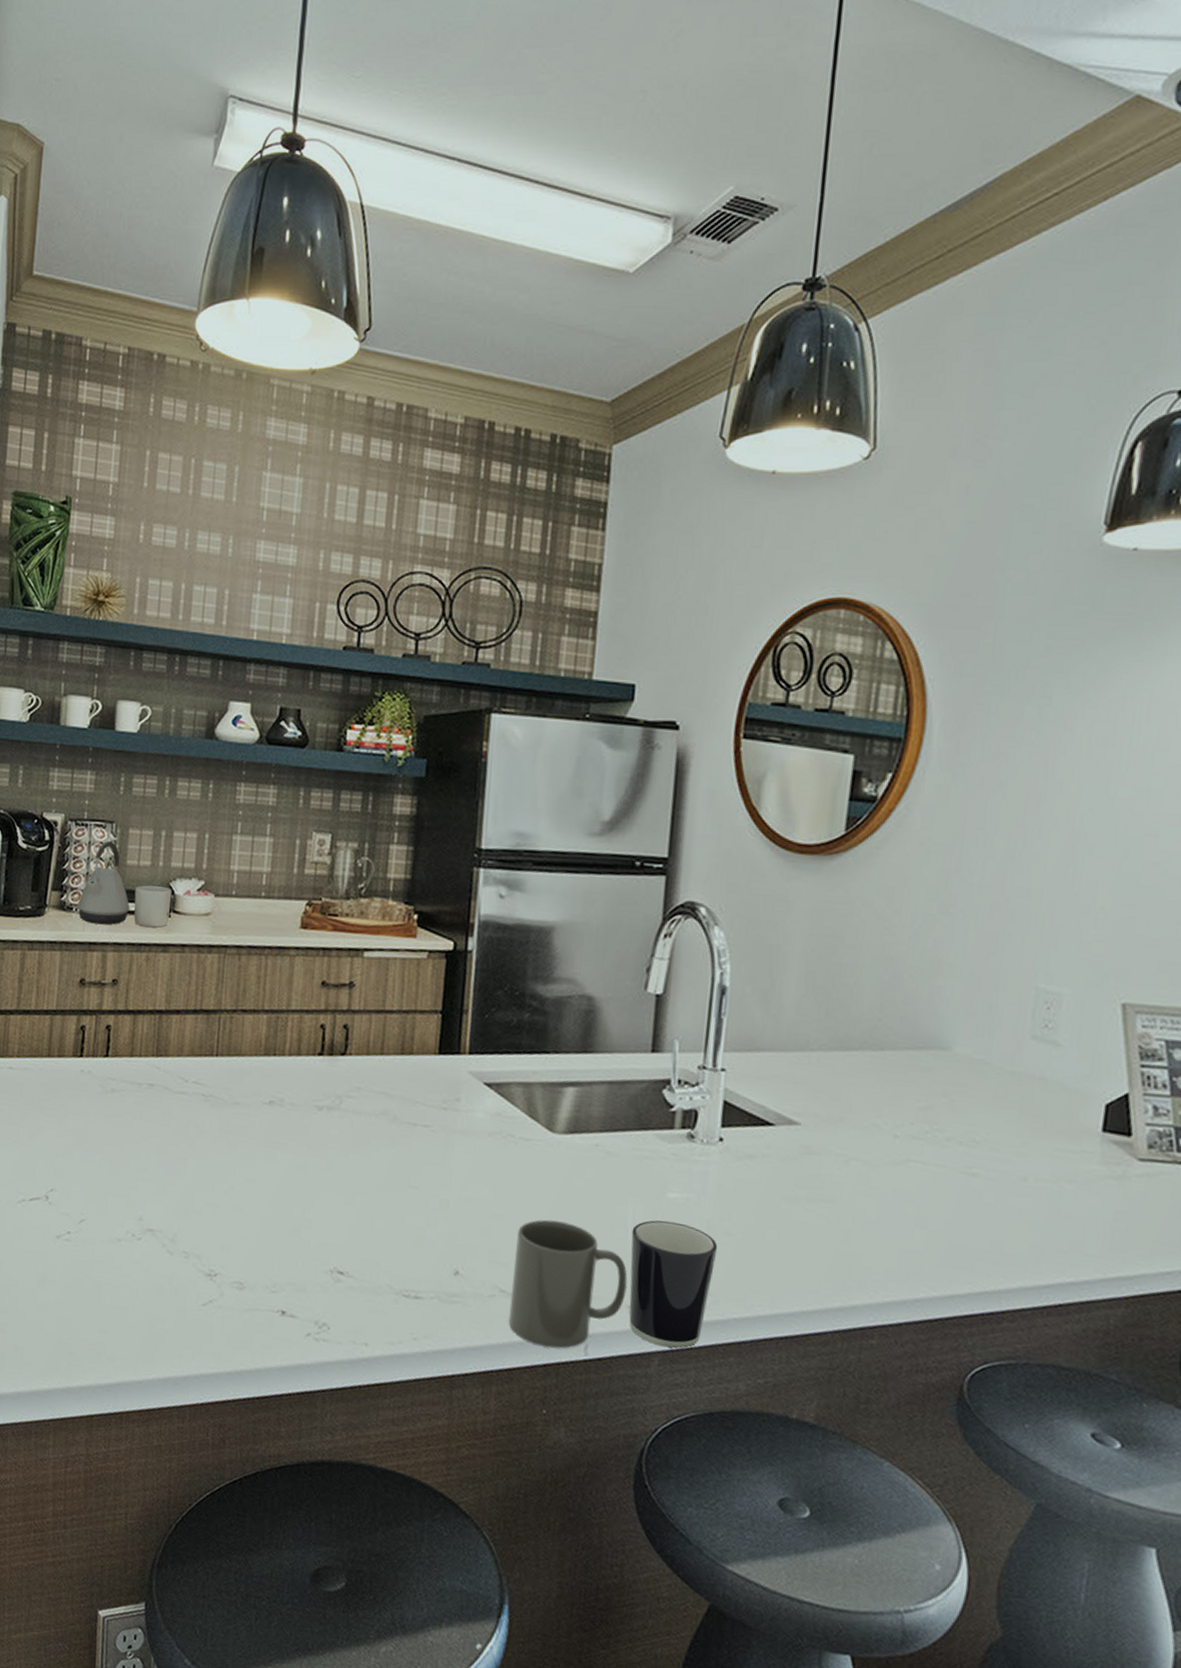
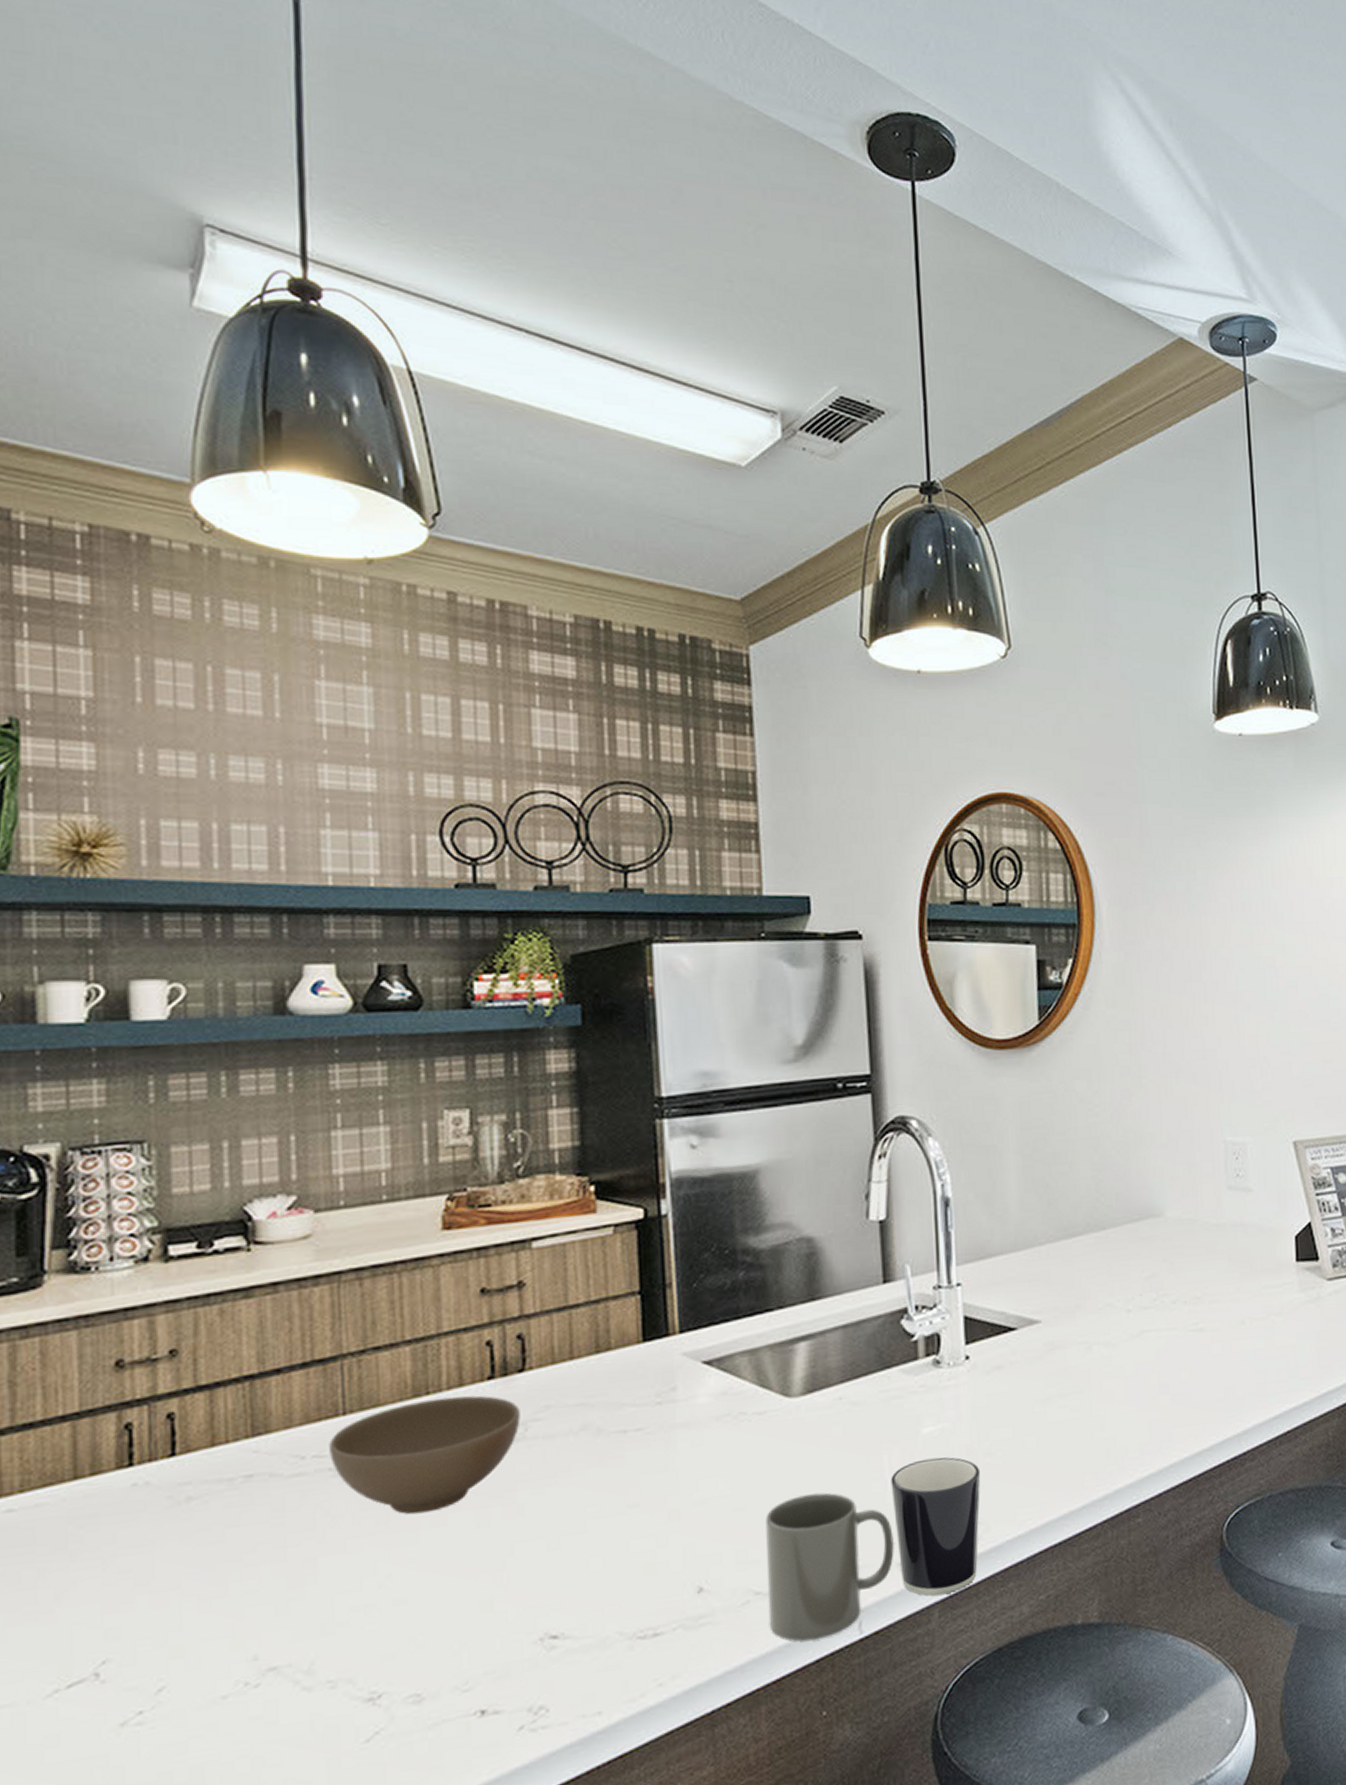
kettle: present [77,841,130,925] -> none [97,1168,185,1283]
mug: present [134,885,172,928] -> none [190,1213,249,1272]
bowl: none [204,1059,339,1148] -> present [329,1395,521,1515]

